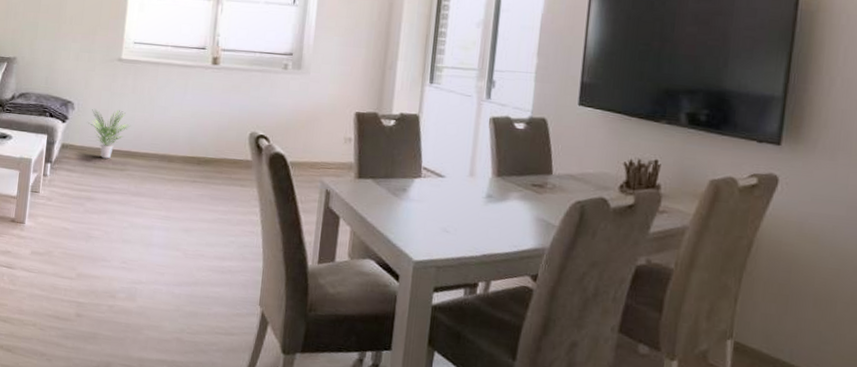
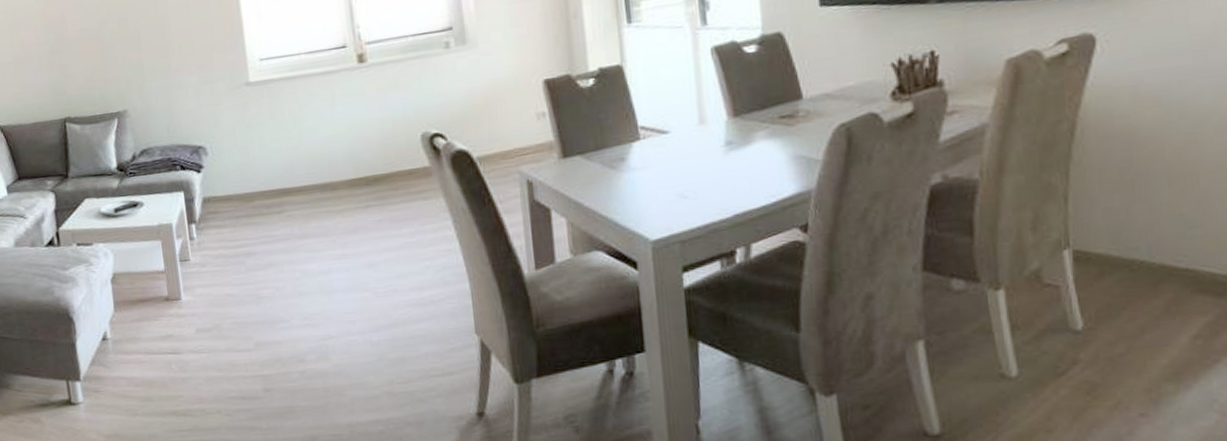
potted plant: present [88,109,130,159] -> none [228,143,277,204]

